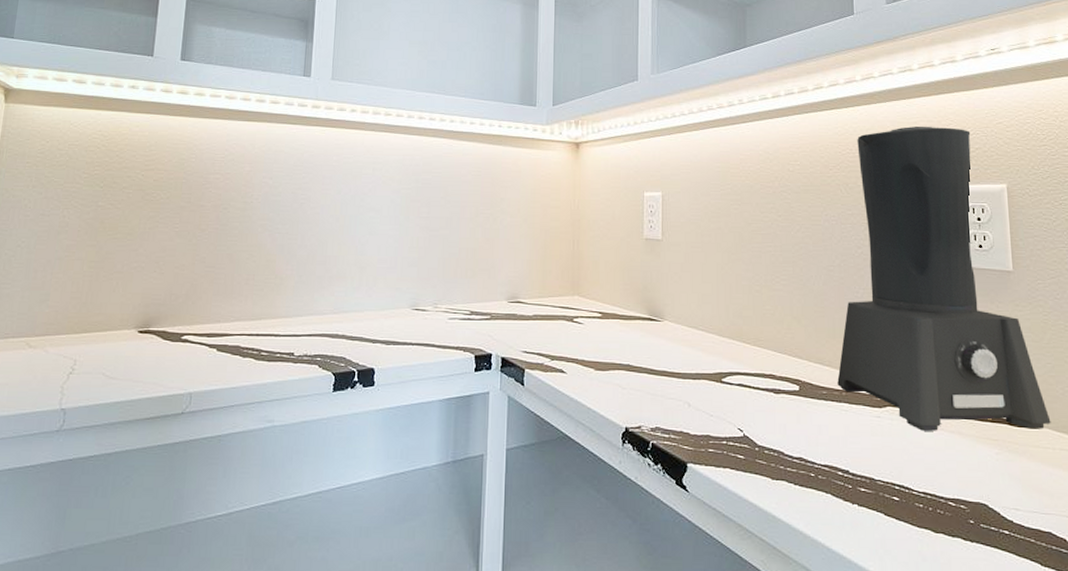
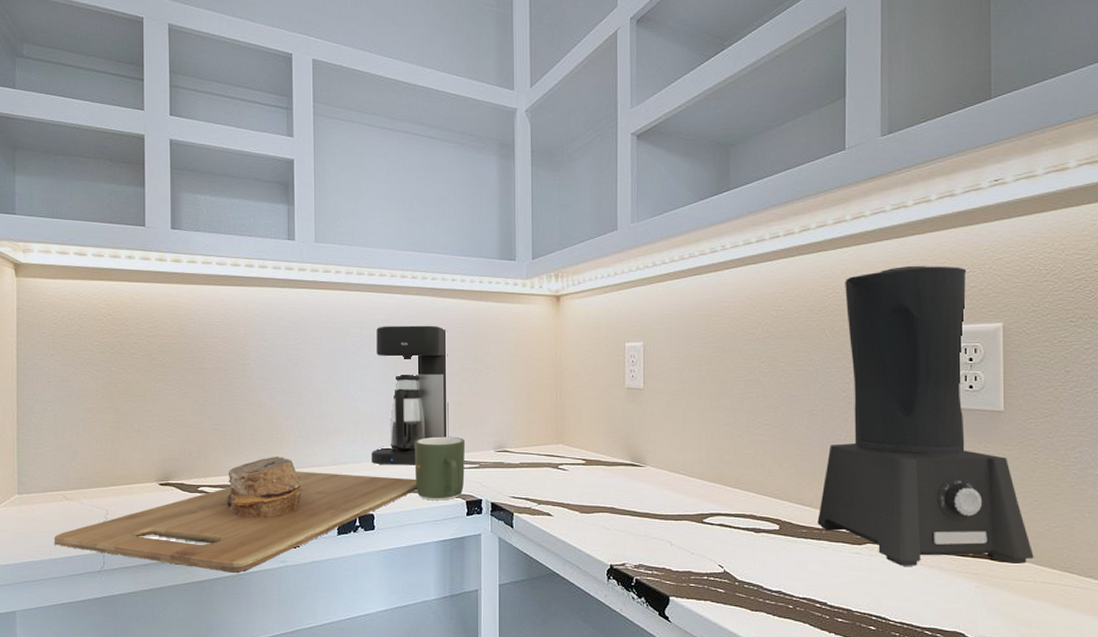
cutting board: none [8,303,423,435] -> present [54,457,417,574]
coffee maker: none [376,167,464,316] -> present [372,325,449,465]
mug: none [421,285,477,355] -> present [414,436,466,501]

